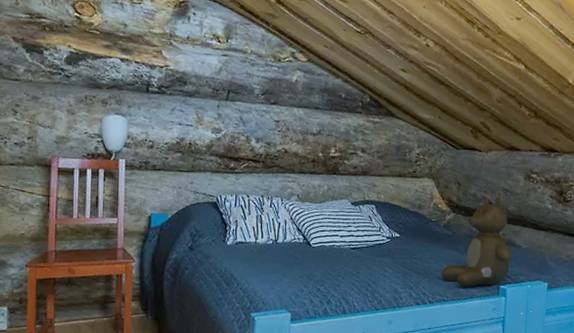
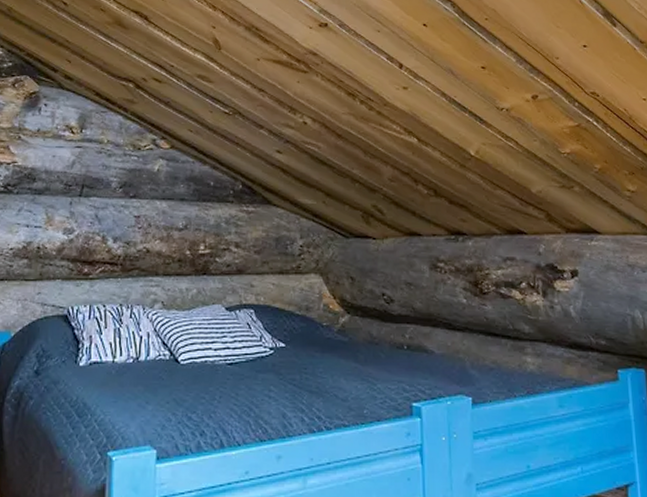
teddy bear: present [441,195,512,287] -> none [338,291,424,407]

